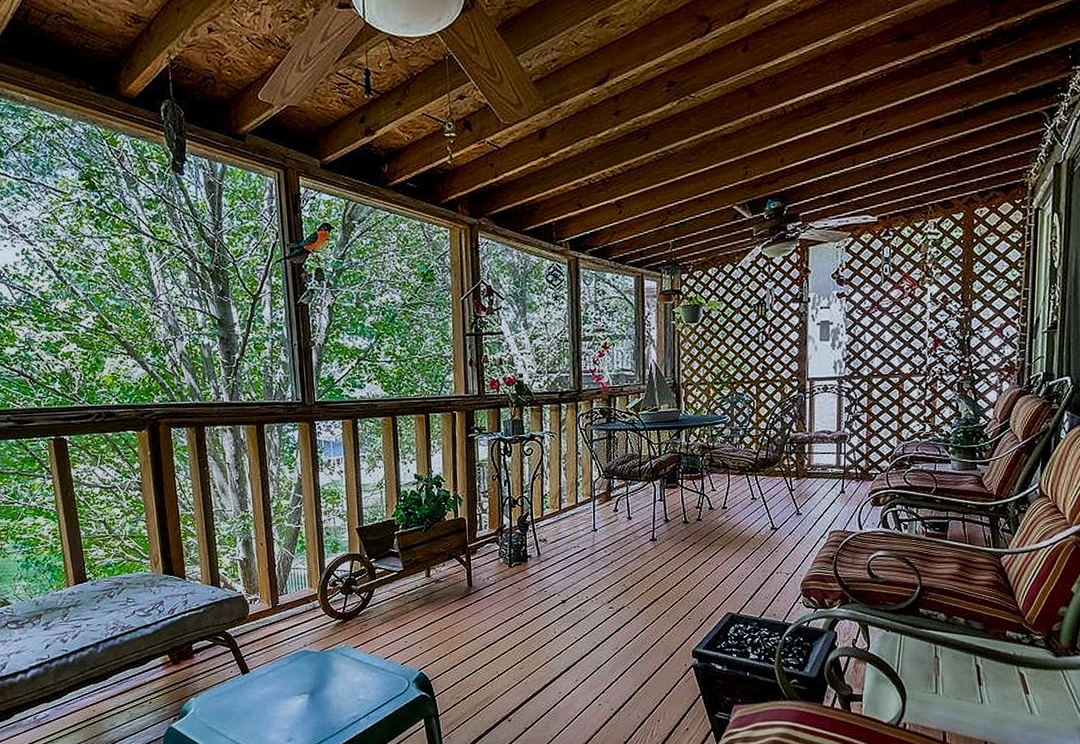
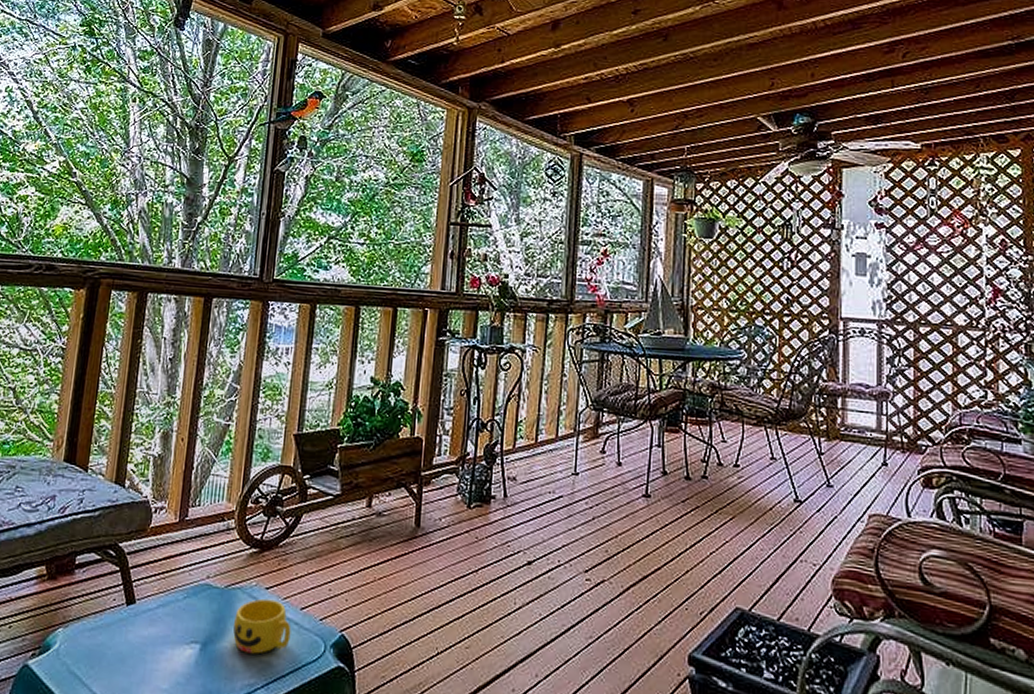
cup: none [332,655,380,695] -> present [232,598,291,654]

